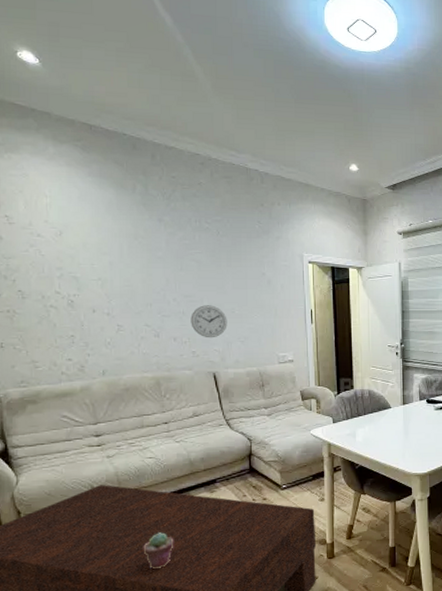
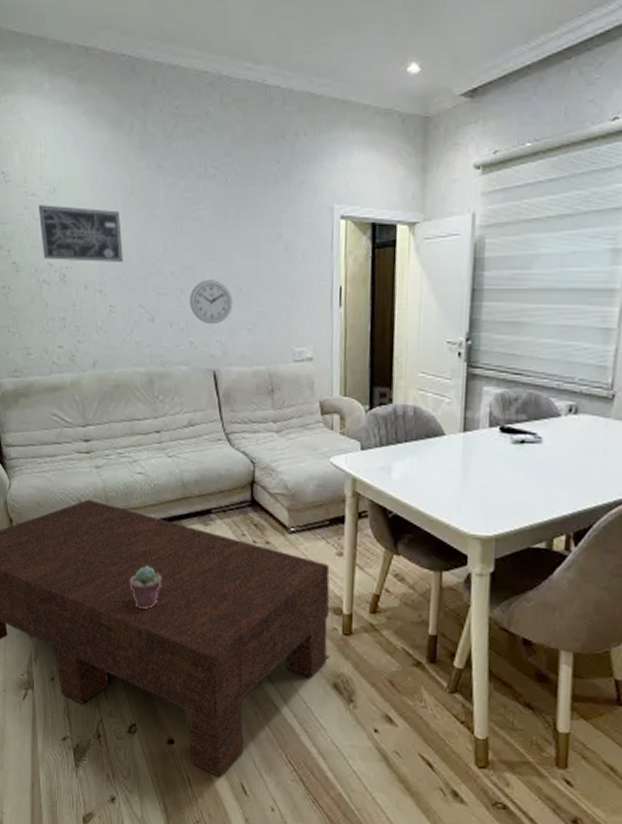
wall art: none [44,244,129,291] -> present [38,205,123,262]

